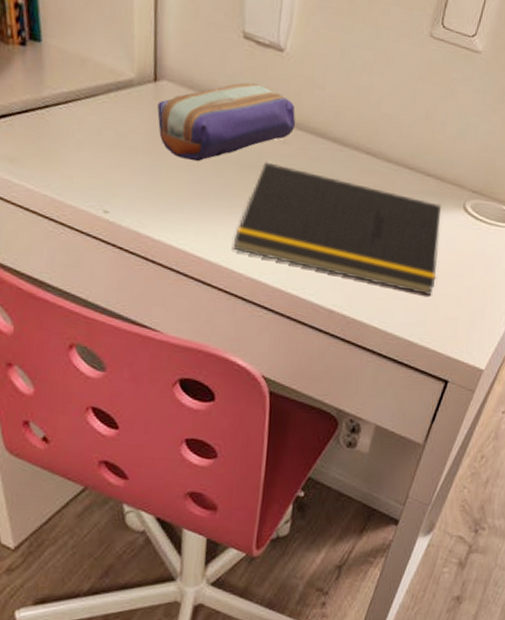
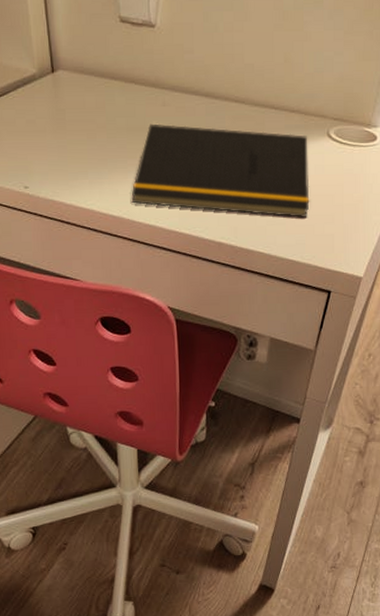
pencil case: present [157,82,296,162] -> none [57,59,172,134]

